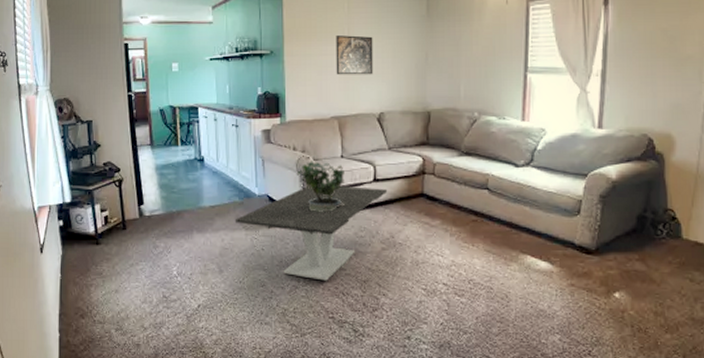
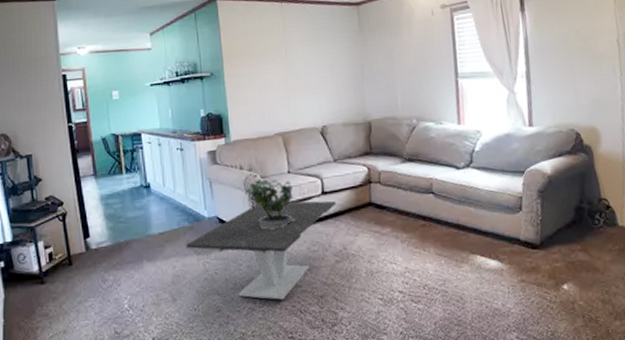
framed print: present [336,35,374,75] -> none [273,53,313,93]

